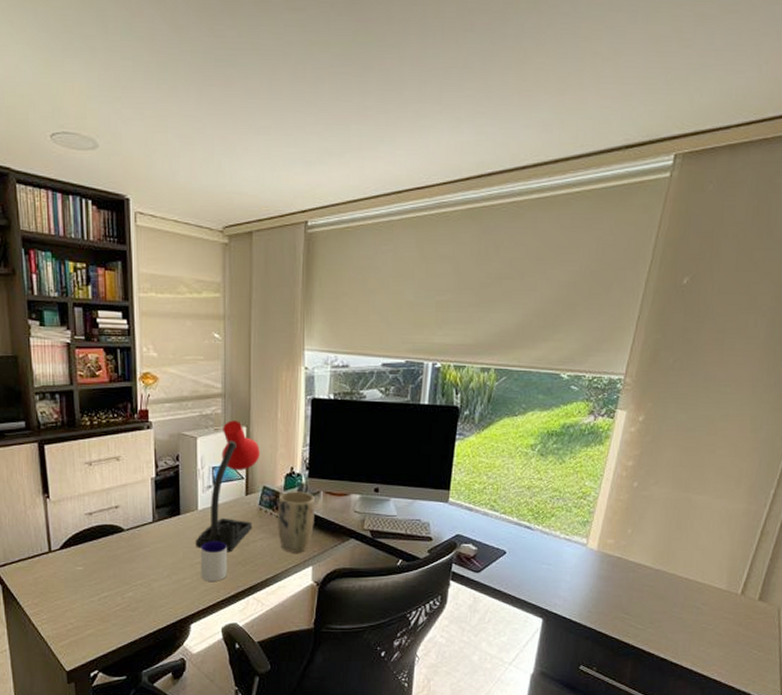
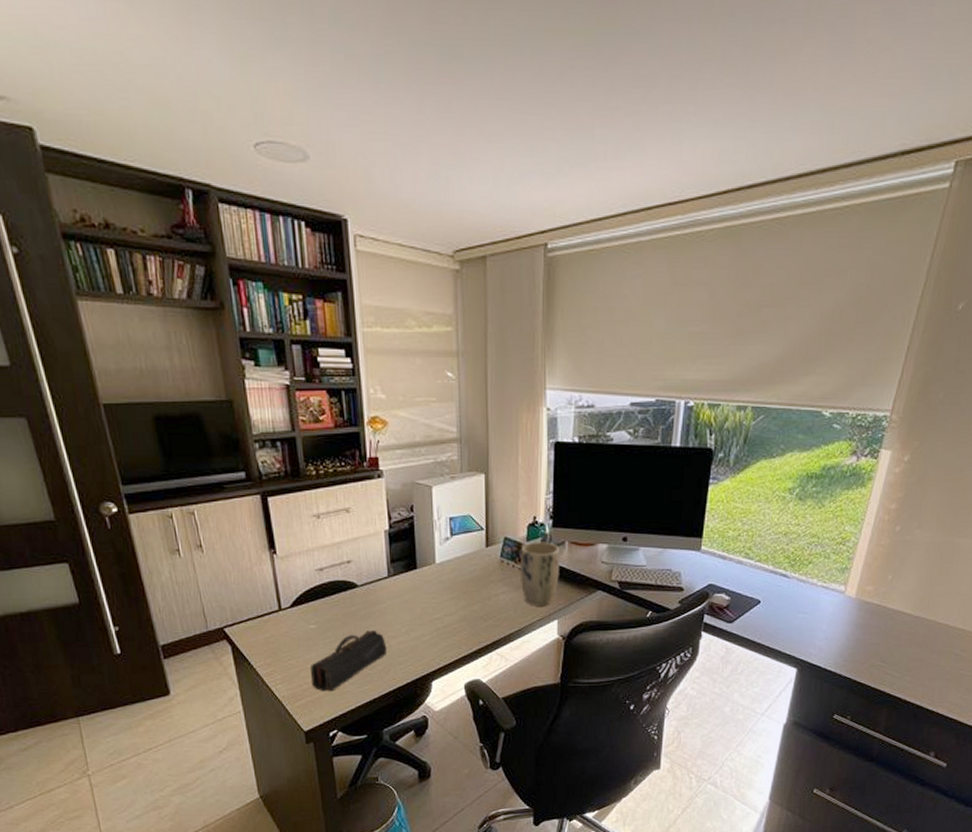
pencil case: none [75,573,149,633] -> present [310,630,387,692]
desk lamp: present [196,420,260,553] -> none [435,467,500,607]
mug: present [200,541,227,581] -> none [440,595,468,637]

